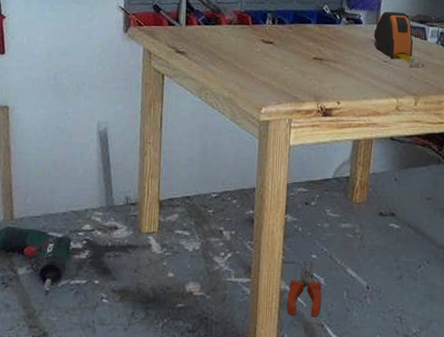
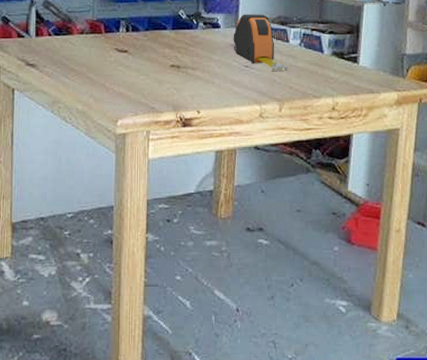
pliers: present [287,261,322,317] -> none [151,283,189,345]

